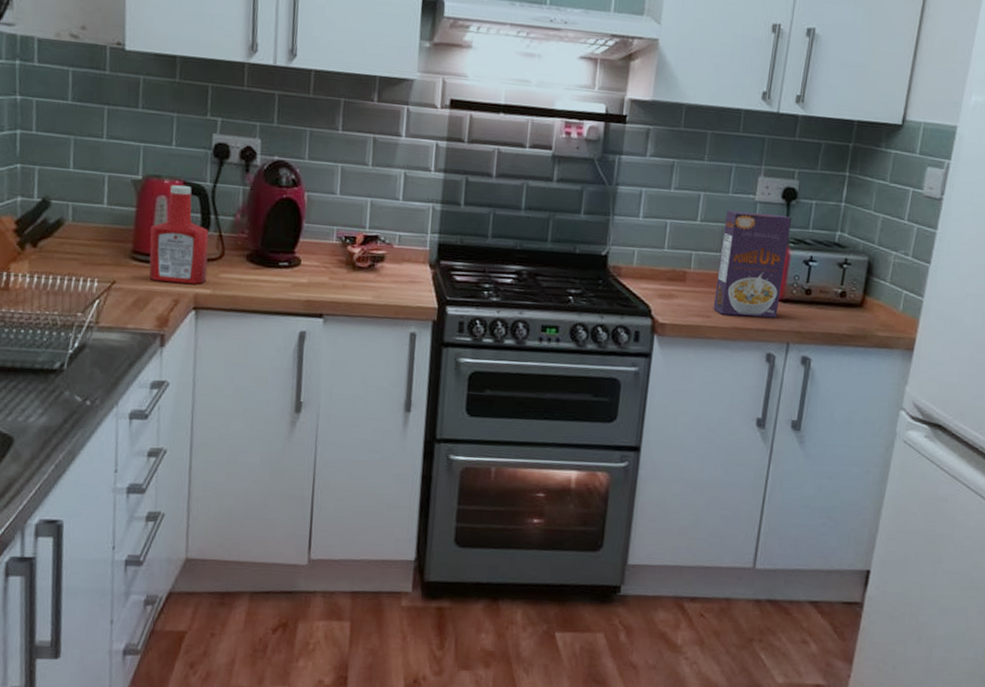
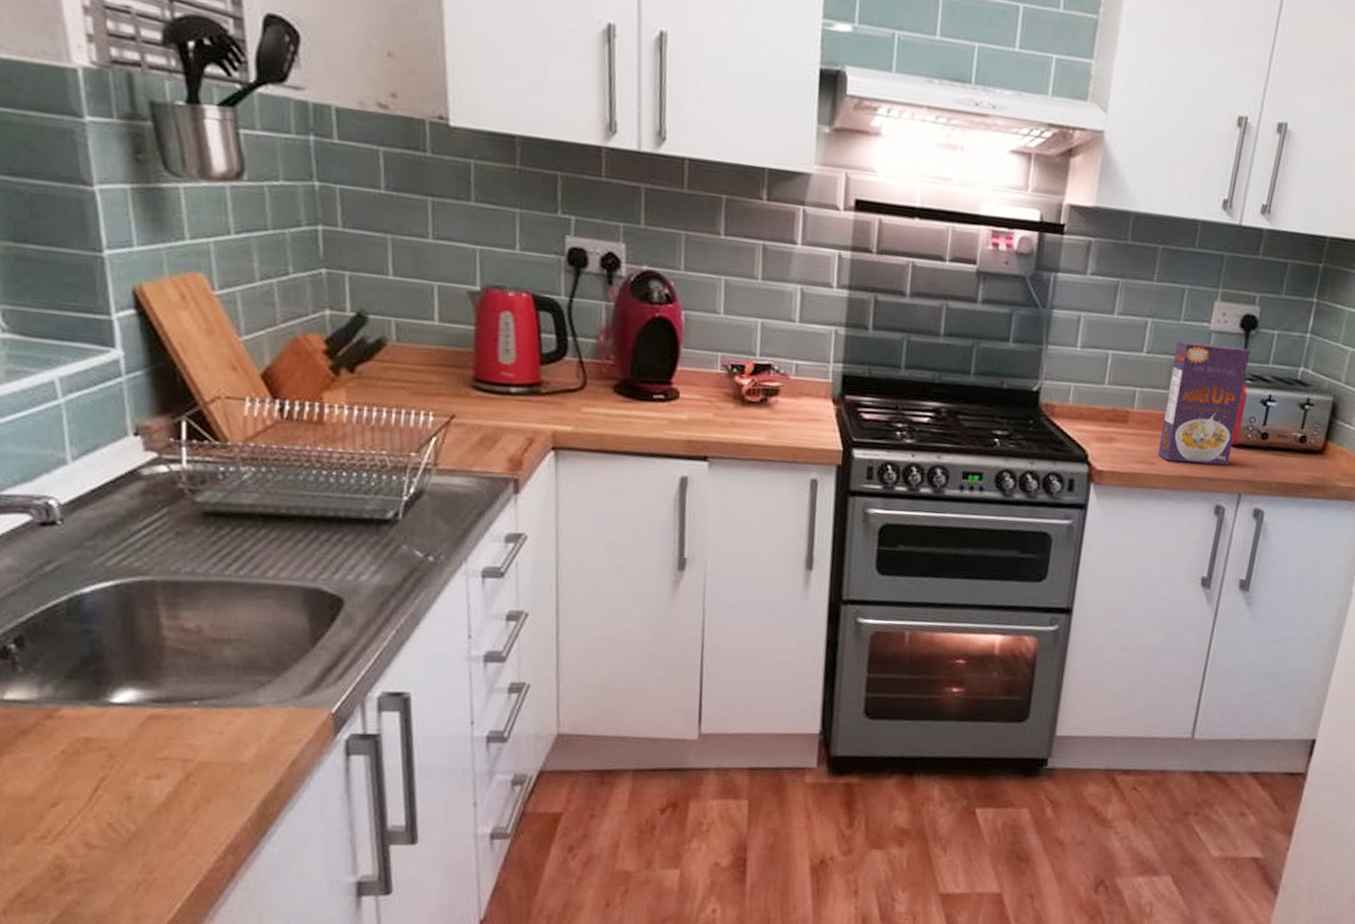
ketchup bottle: present [149,185,209,284] -> none [494,298,567,420]

